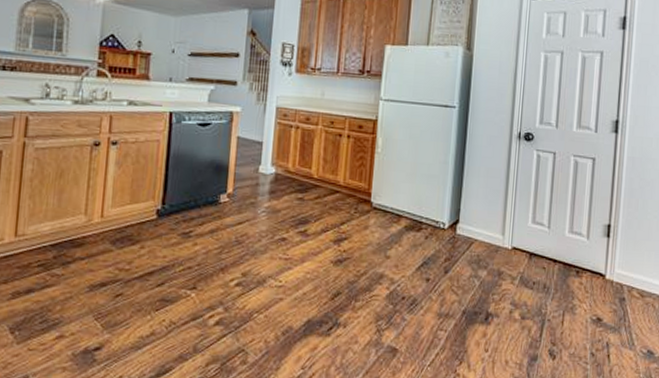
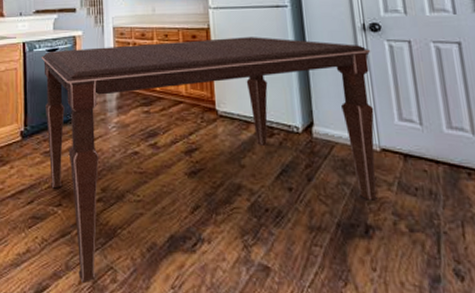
dining table: none [186,125,521,366] -> present [41,37,377,284]

